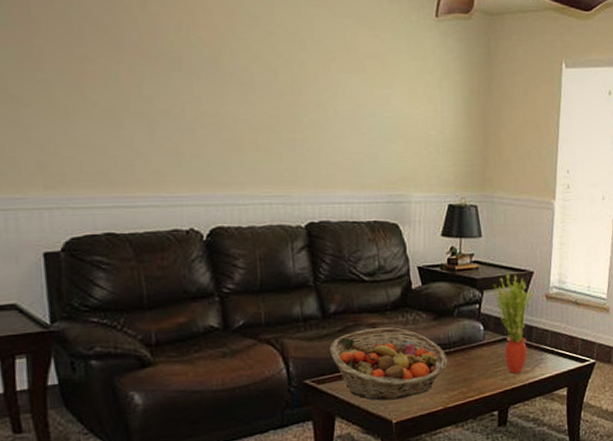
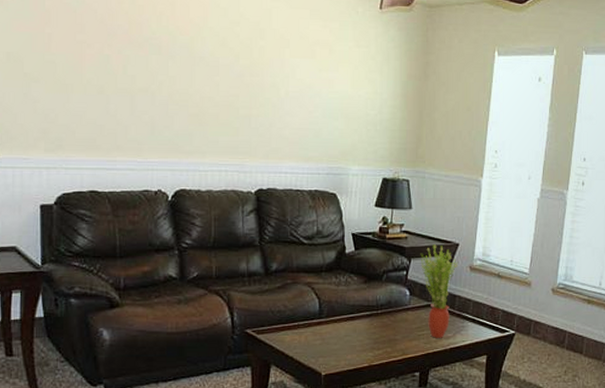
fruit basket: present [329,327,448,401] -> none [269,287,375,354]

